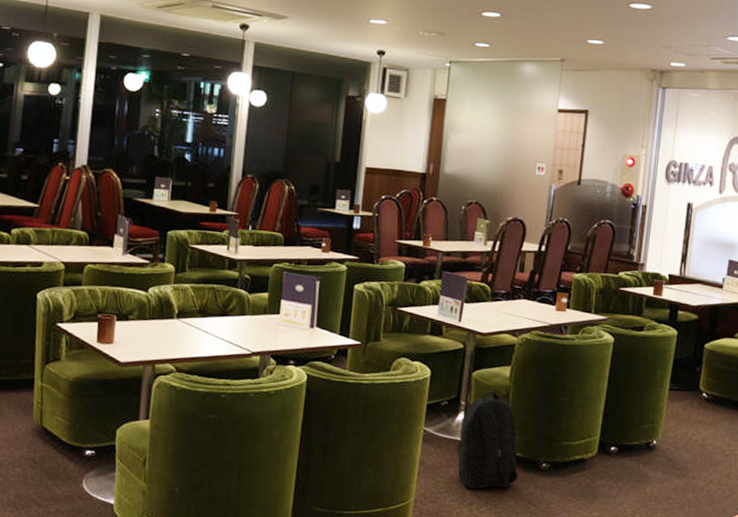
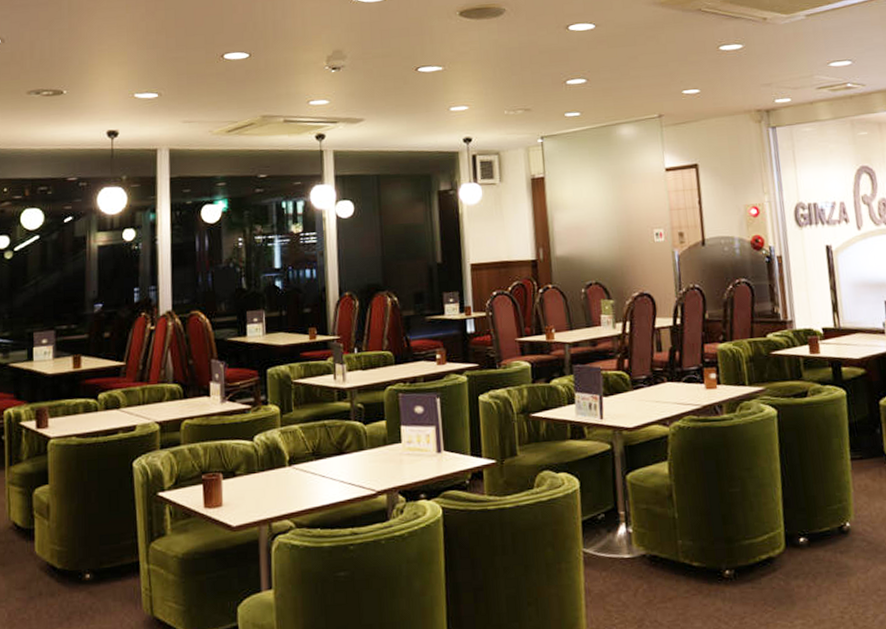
backpack: present [457,390,519,489] -> none [624,493,701,614]

